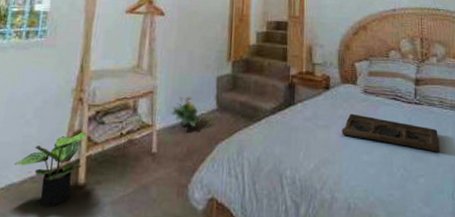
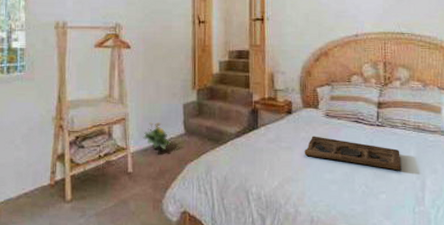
potted plant: present [14,131,88,207] -> none [10,154,70,218]

